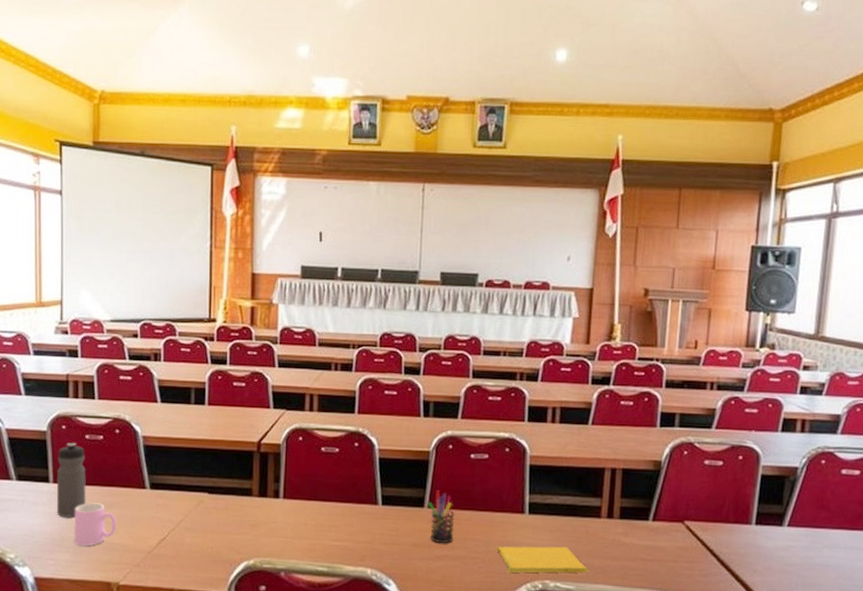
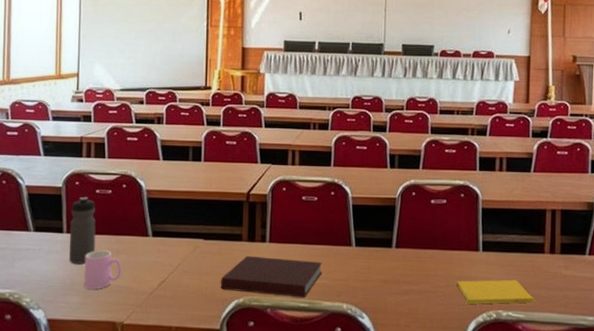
notebook: none [228,512,344,561] -> present [221,255,323,298]
pen holder: present [428,490,455,543] -> none [395,232,419,279]

